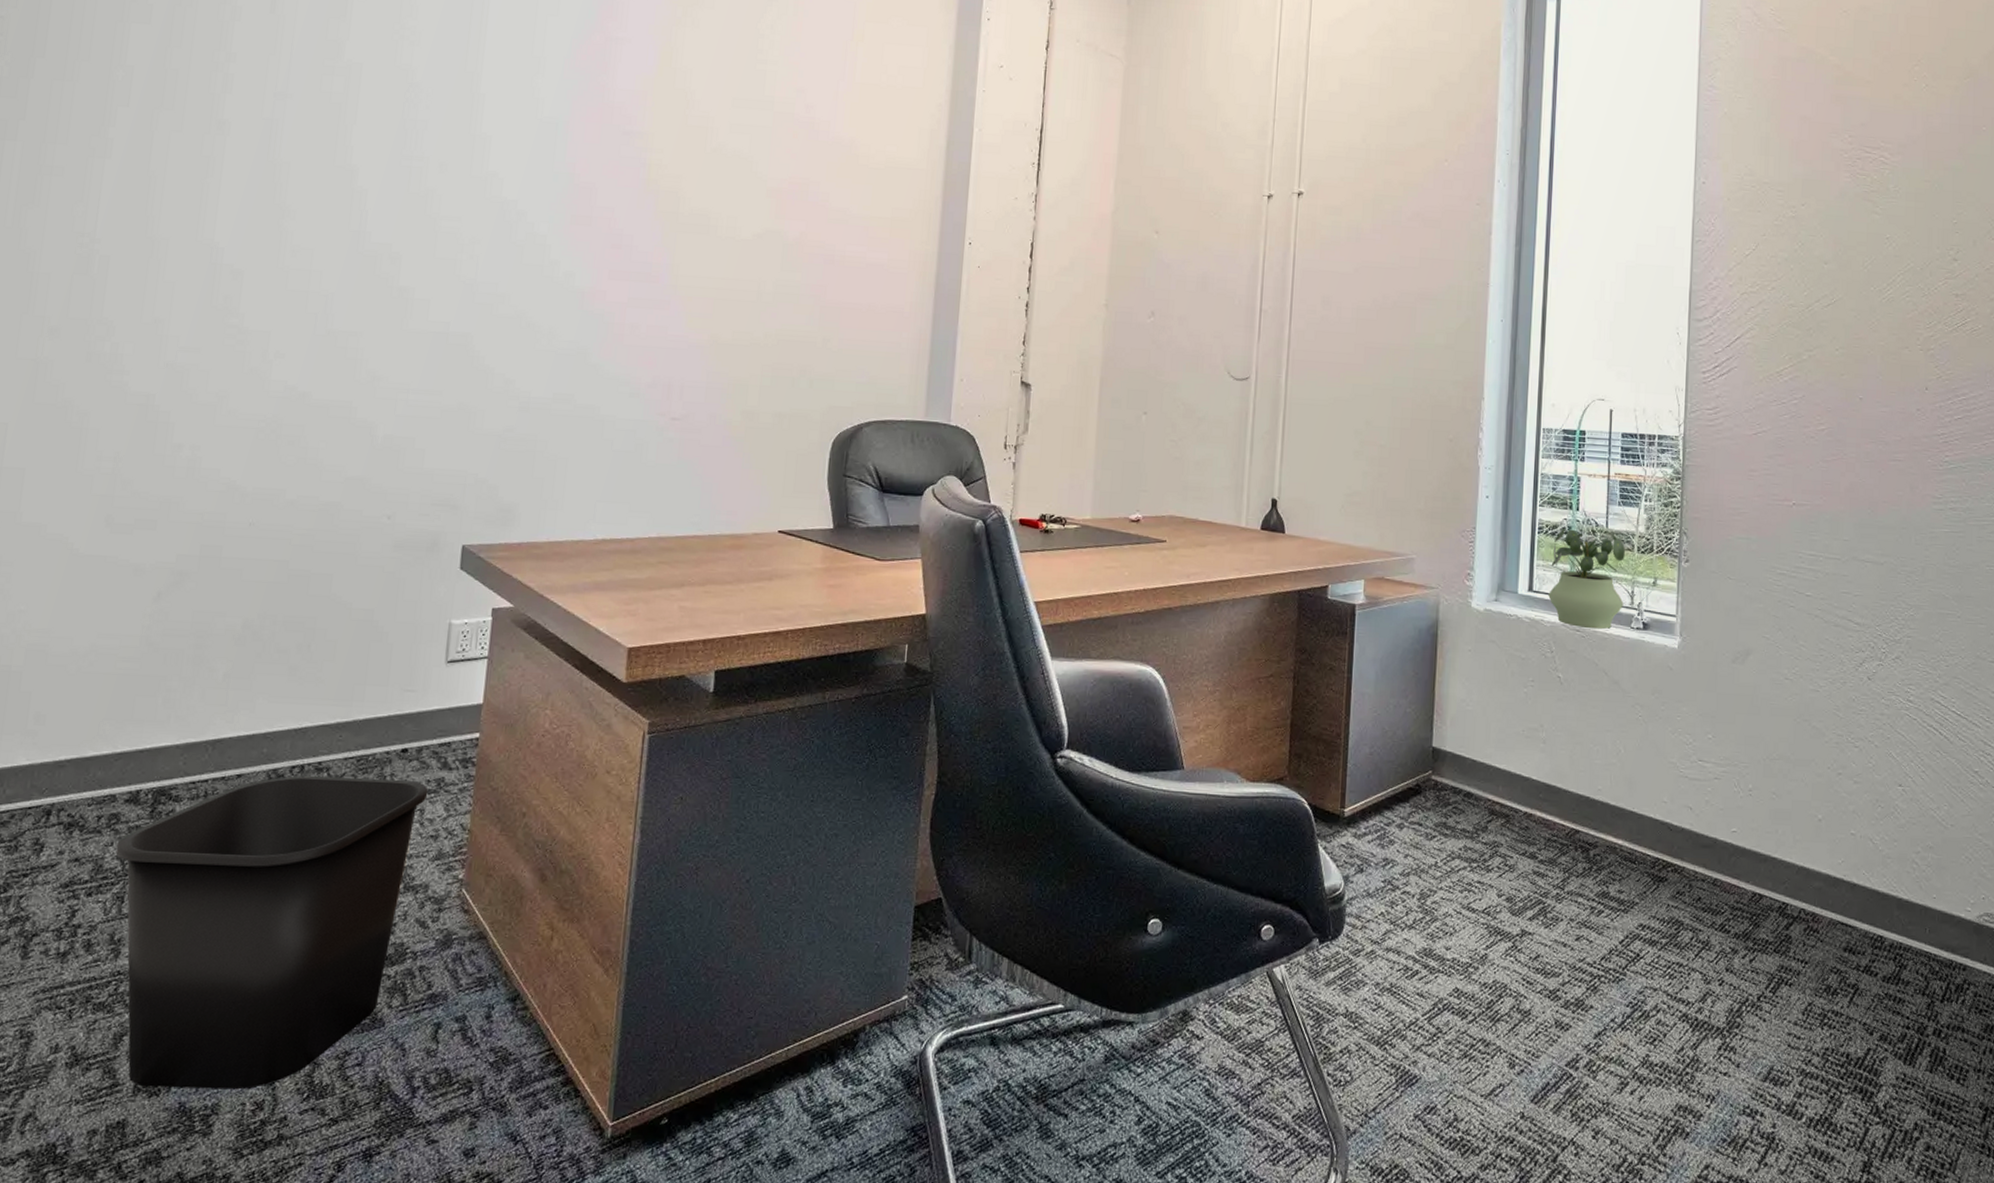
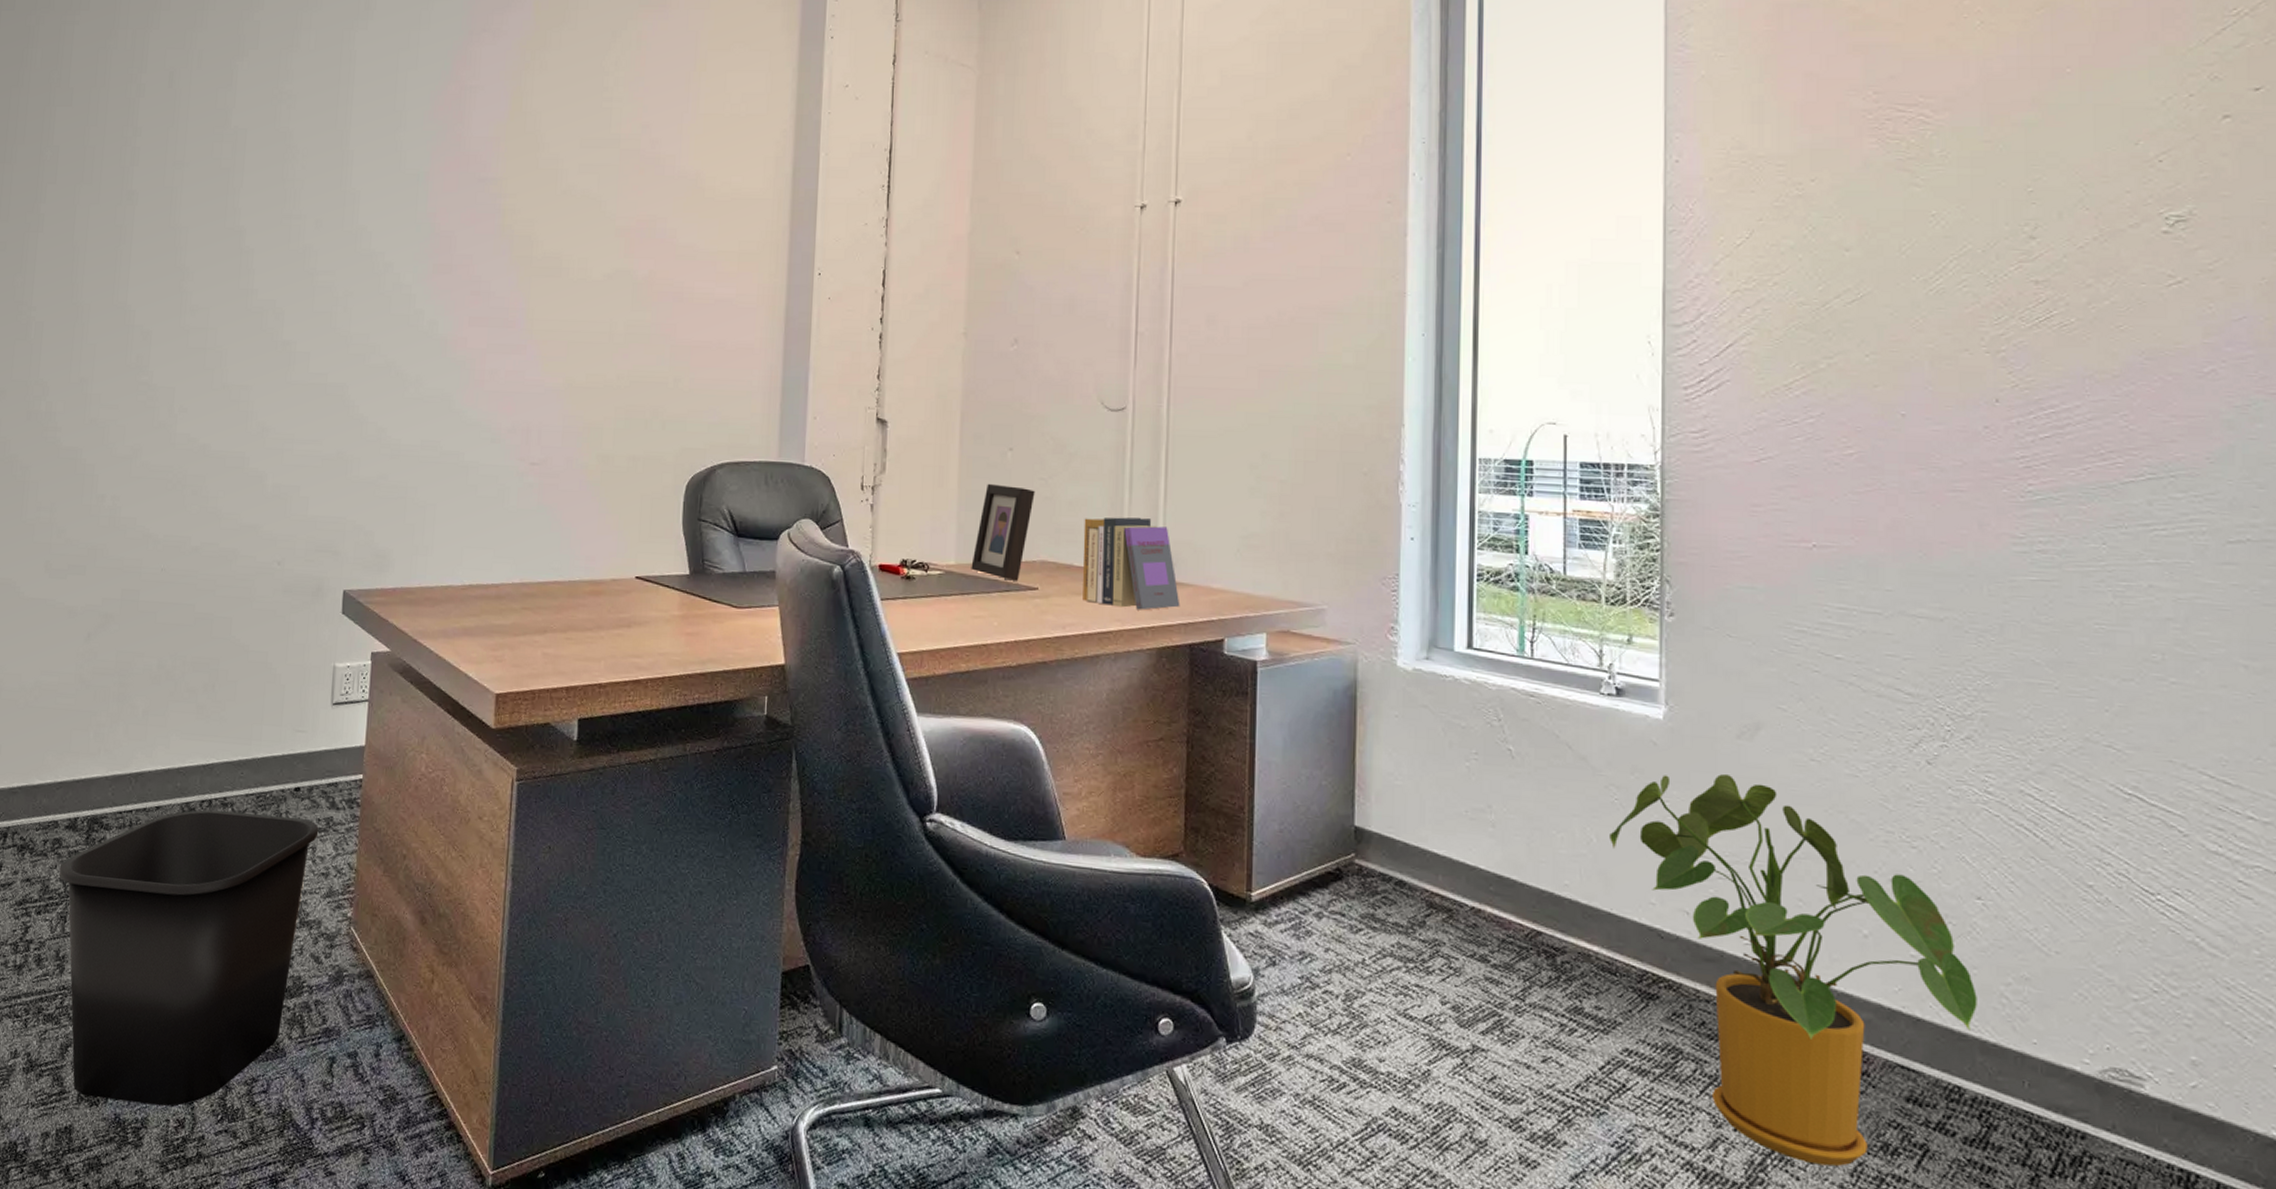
picture frame: none [1105,444,1166,534] -> present [971,483,1035,581]
books: none [1206,476,1292,561] -> present [1083,517,1180,611]
potted plant: present [1548,529,1625,630] -> none [1493,575,1590,695]
house plant: none [1634,692,1896,1008] -> present [1610,773,1977,1166]

